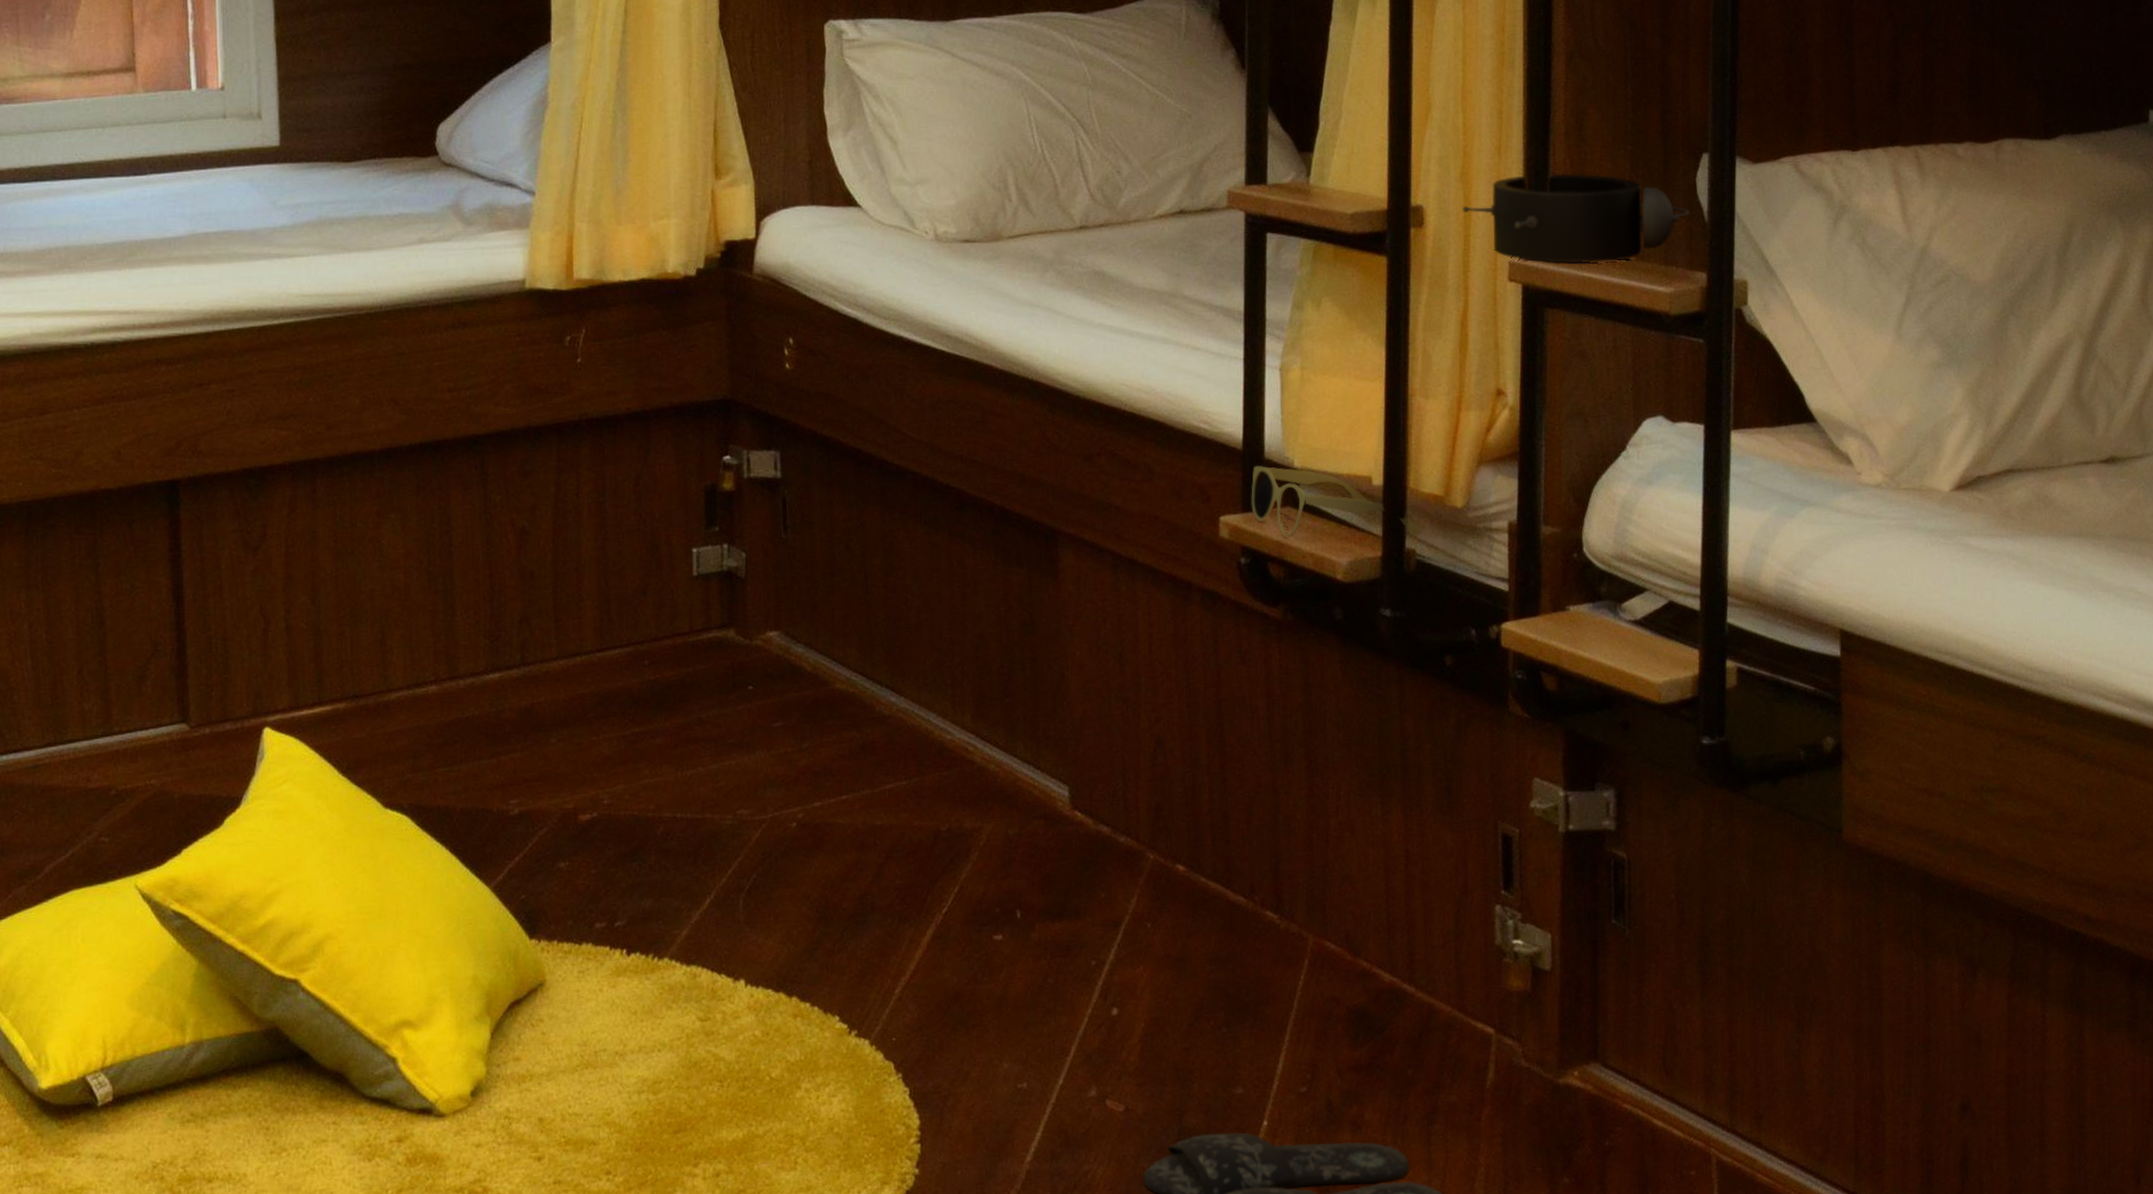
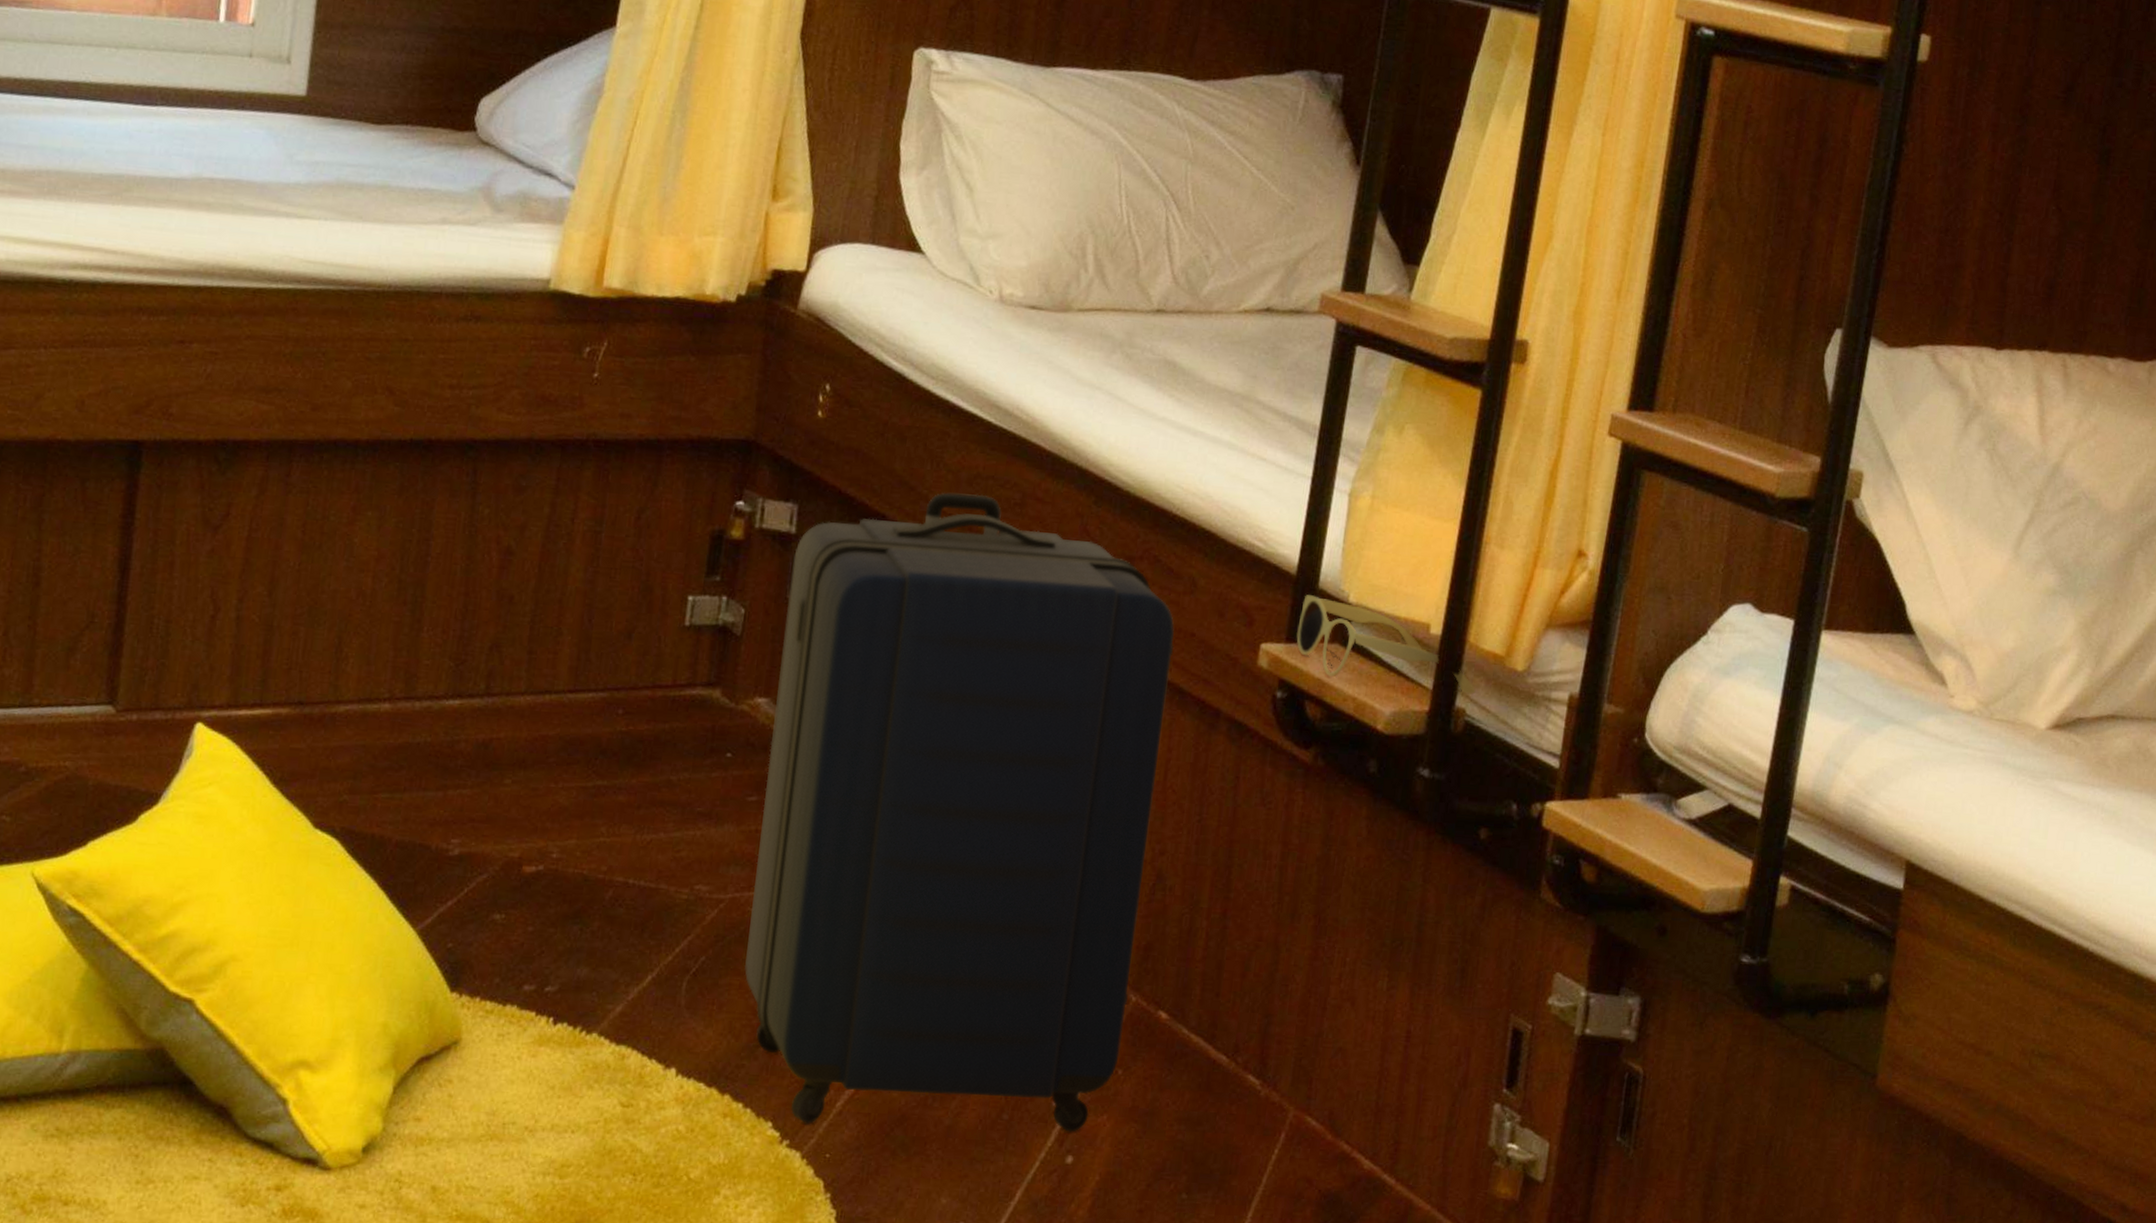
suitcase: none [783,417,1147,1013] -> present [744,492,1175,1132]
alarm clock: present [1462,173,1690,264] -> none [1570,324,1813,431]

